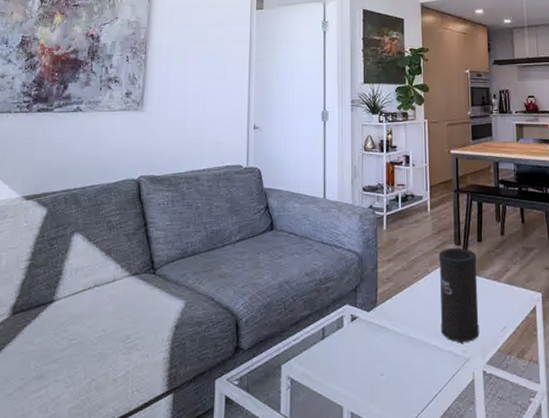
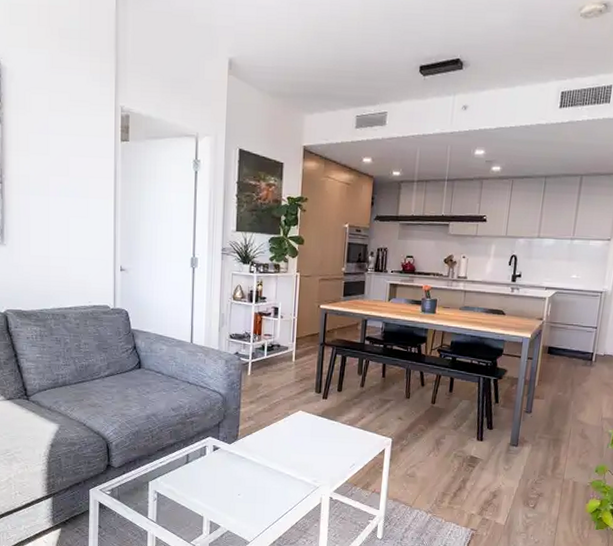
speaker: present [438,247,480,343] -> none [295,394,335,474]

